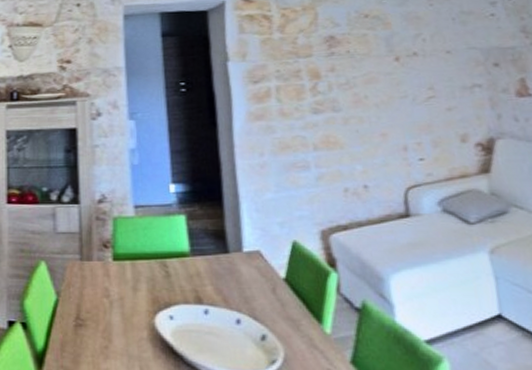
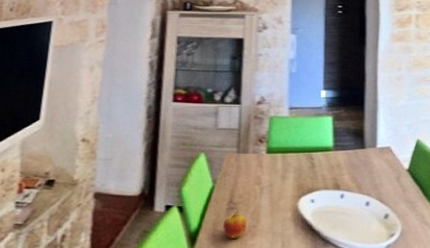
apple: none [72,328,98,361] -> present [223,211,247,238]

